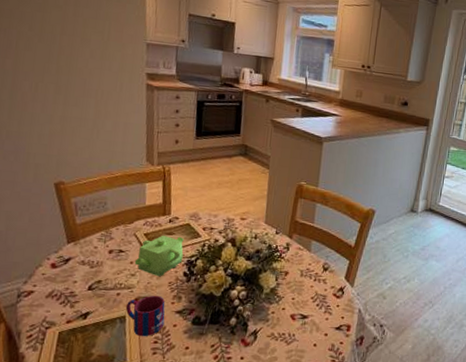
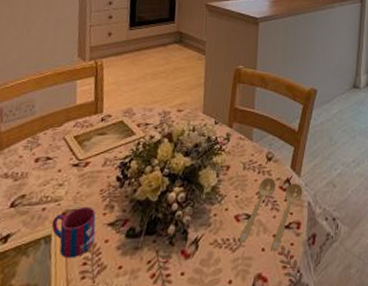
teapot: present [134,235,184,277] -> none [62,136,117,185]
spoon: none [293,285,355,348] -> present [239,178,303,252]

